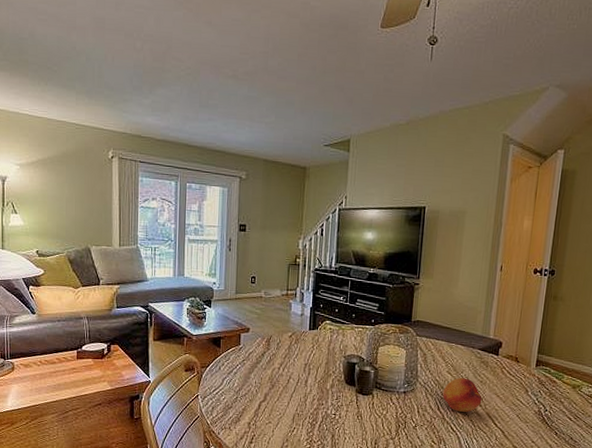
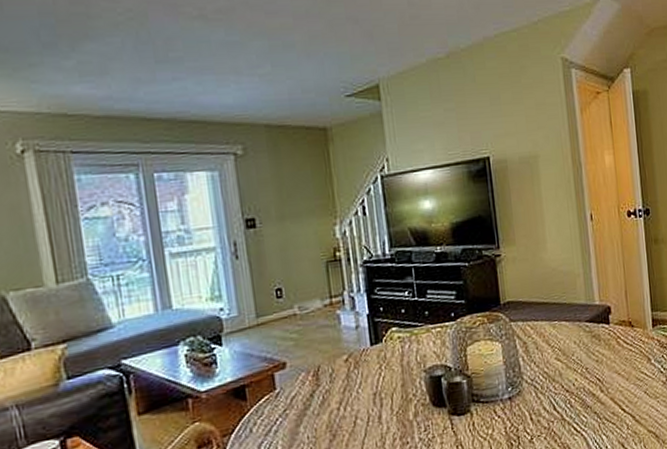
fruit: present [442,377,482,413] -> none [555,361,603,406]

